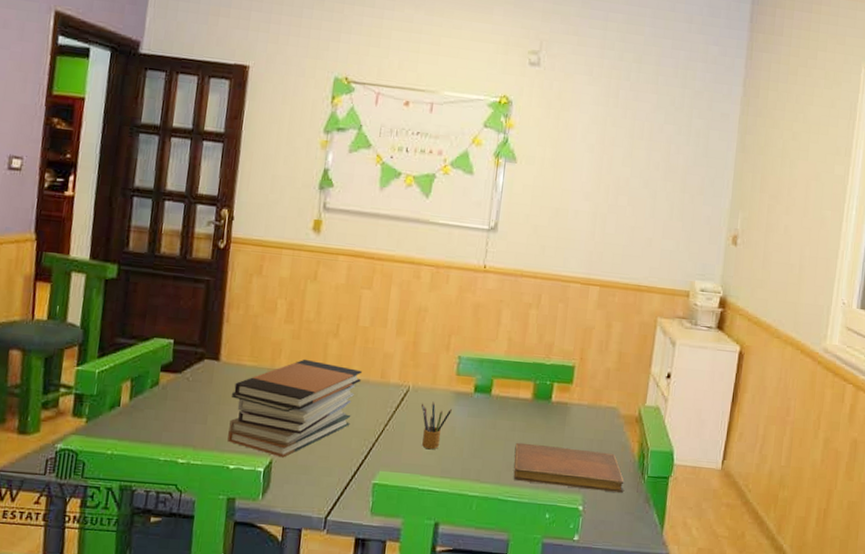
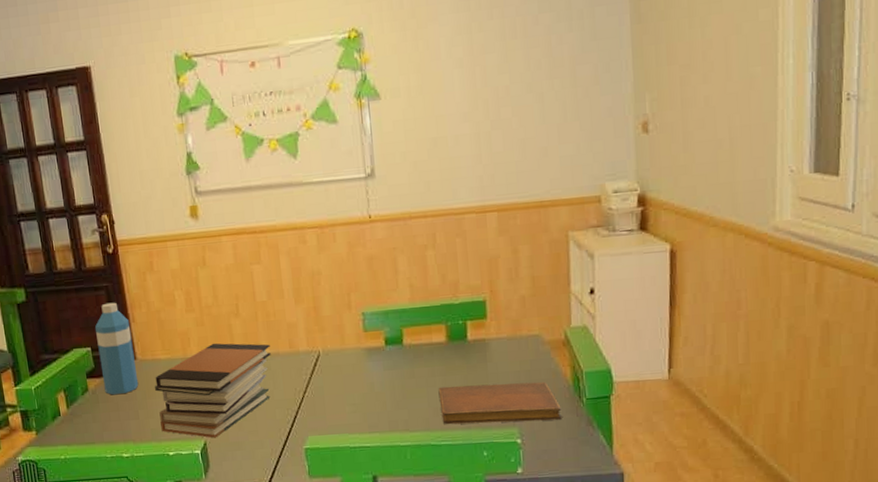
water bottle: none [177,297,223,395] -> present [95,302,139,395]
pencil box: present [421,401,452,449] -> none [335,361,367,408]

